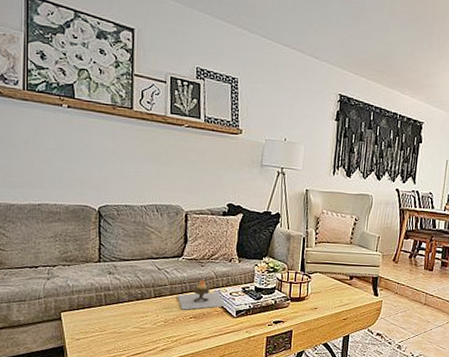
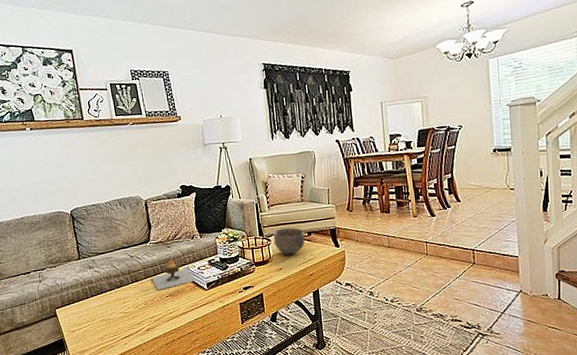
bowl: none [314,267,347,296] -> present [273,227,305,255]

